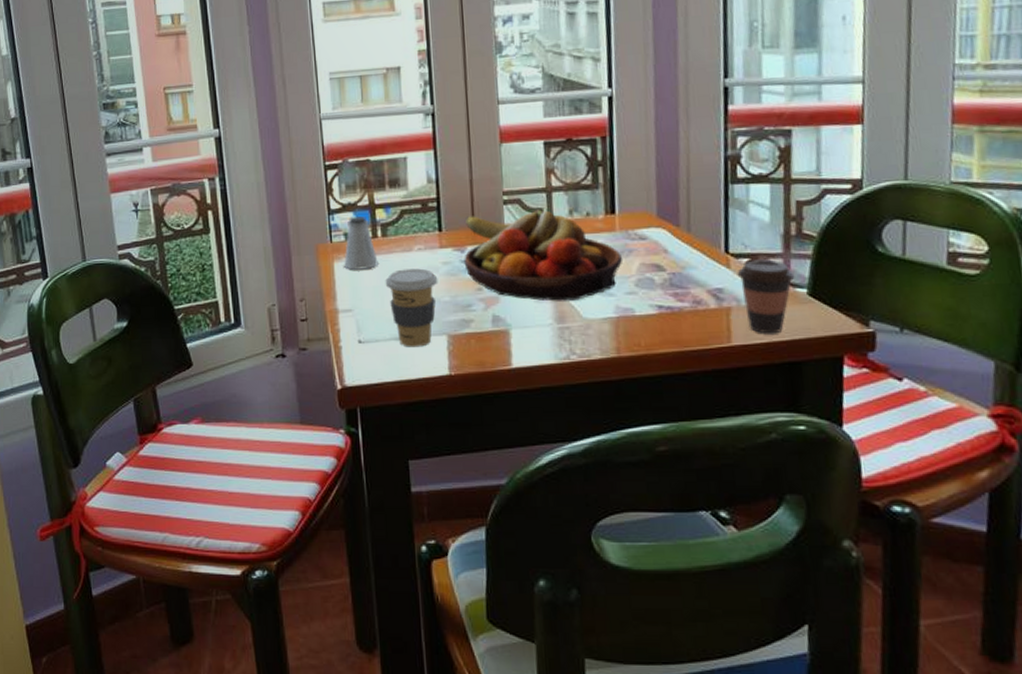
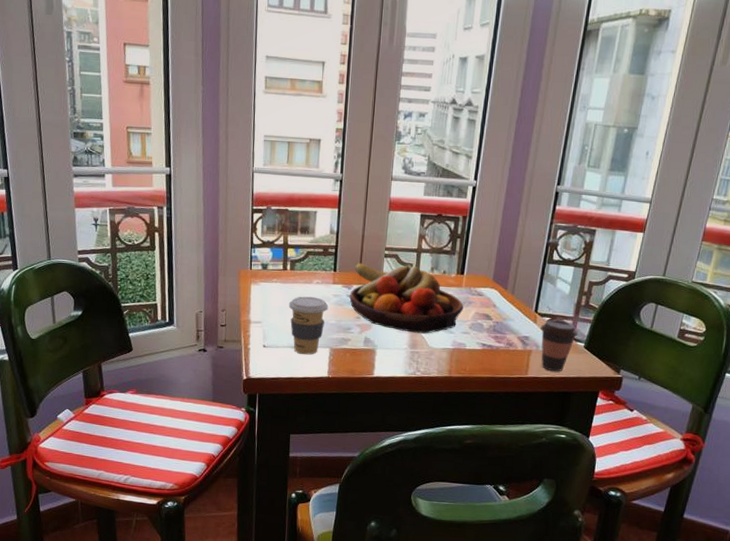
saltshaker: present [344,216,378,270] -> none [259,252,285,293]

